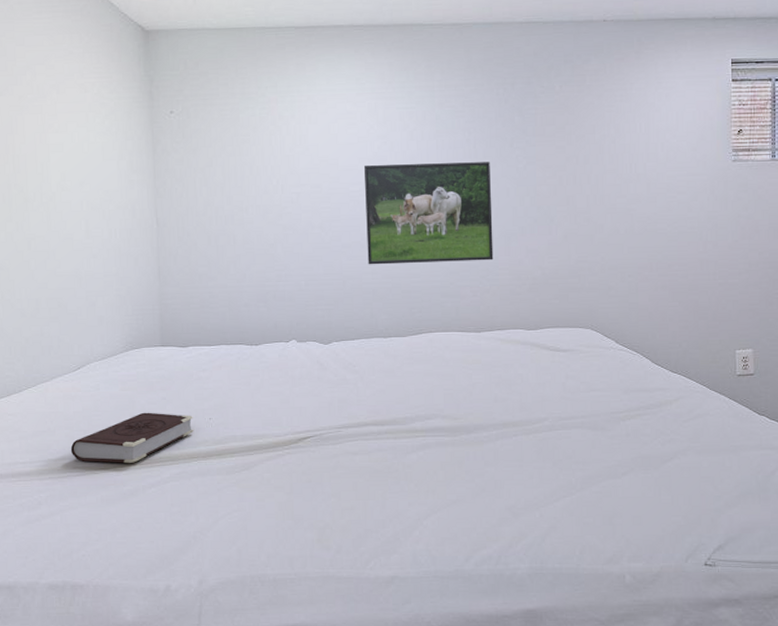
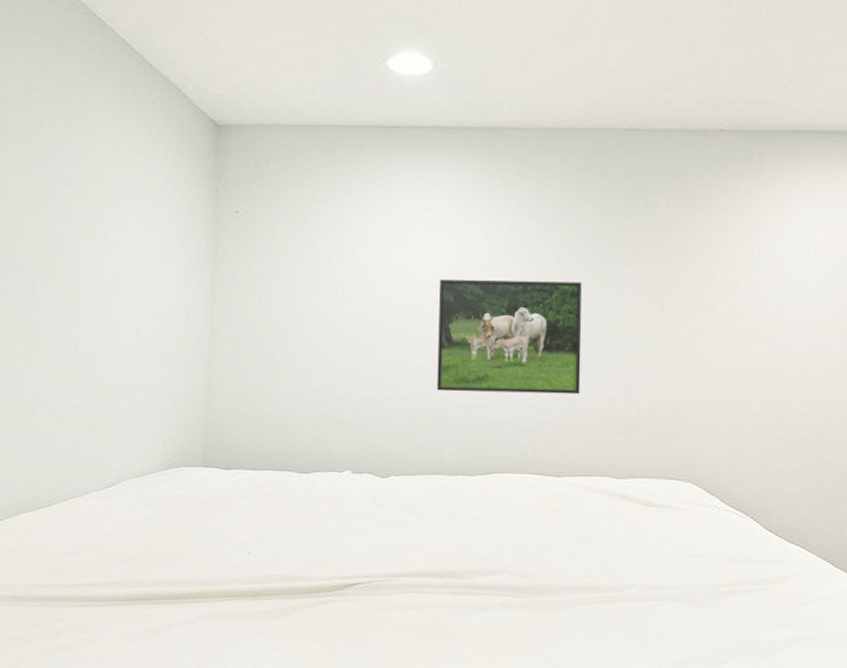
book: present [70,412,194,463] -> none [95,539,231,597]

